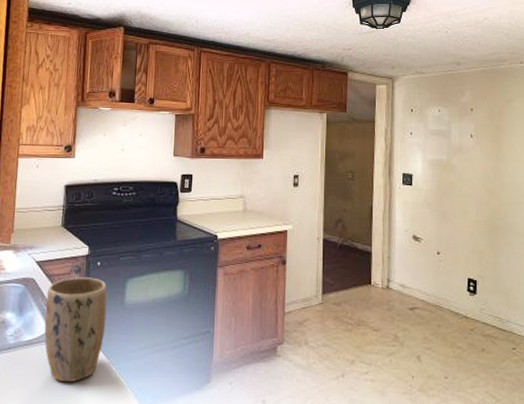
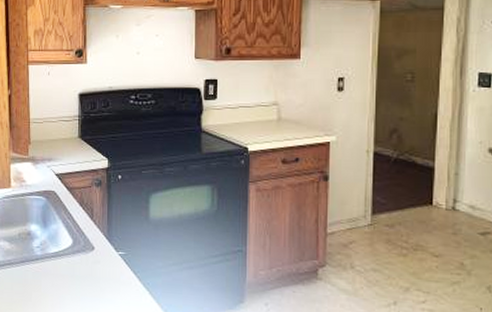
plant pot: present [44,277,108,383] -> none [69,190,131,295]

